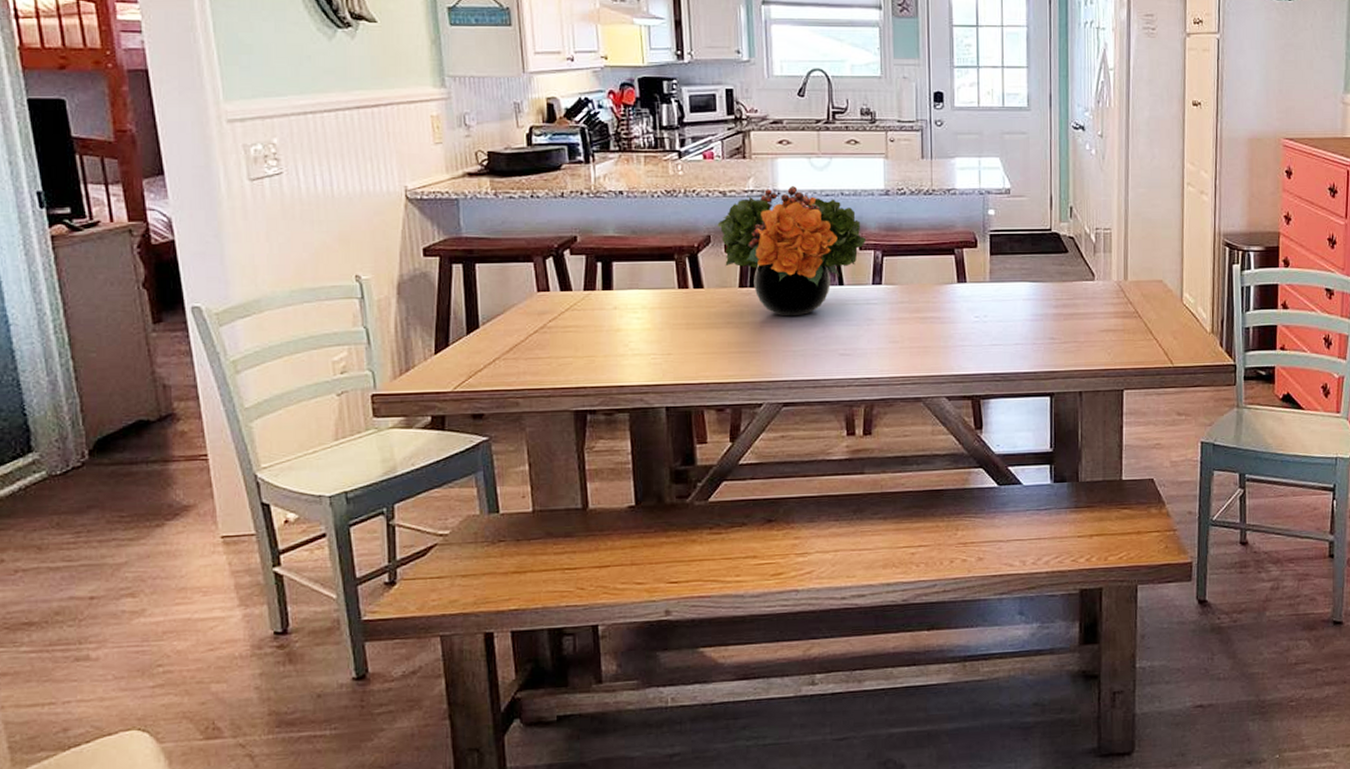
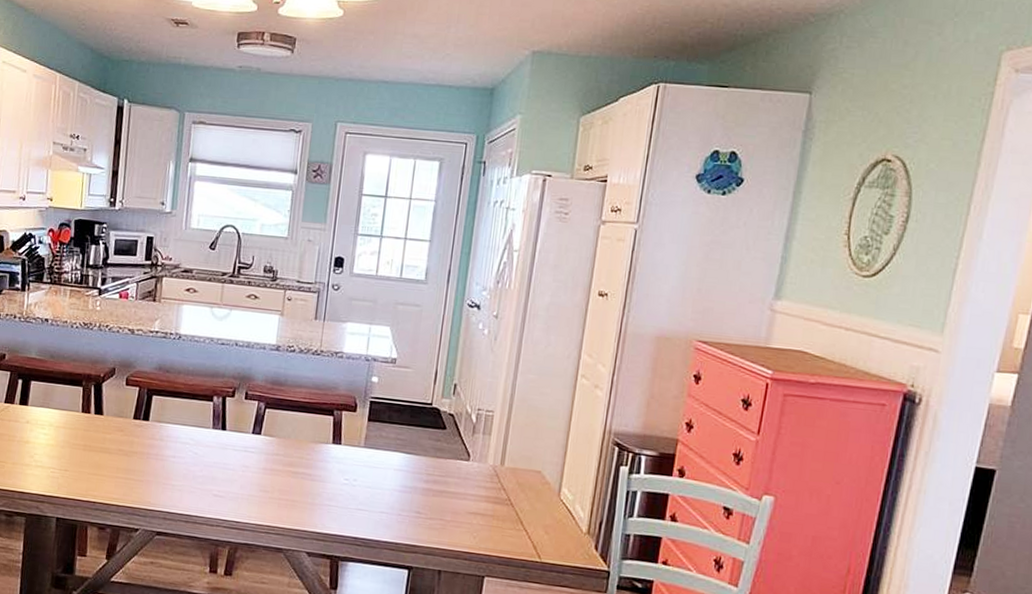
flower arrangement: present [717,185,866,317] -> none [122,331,252,453]

